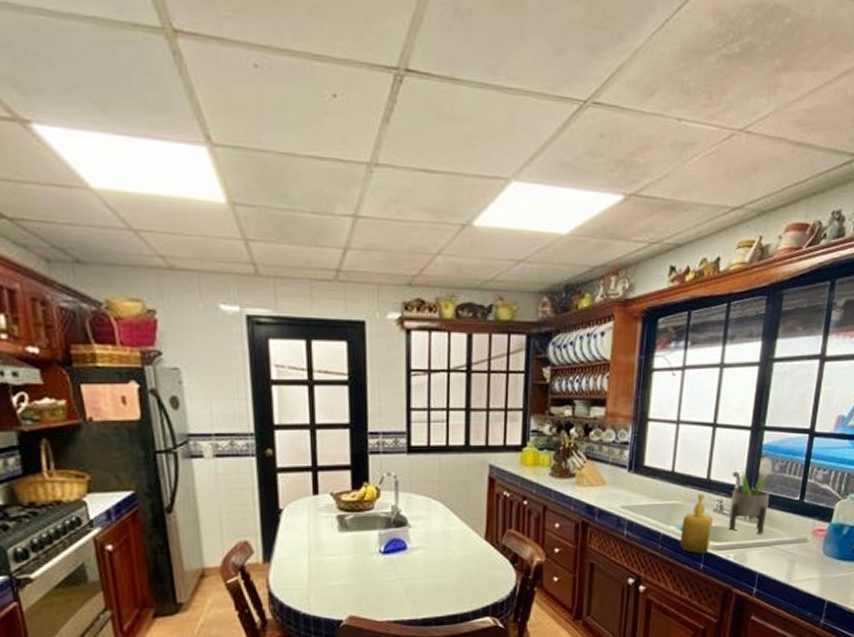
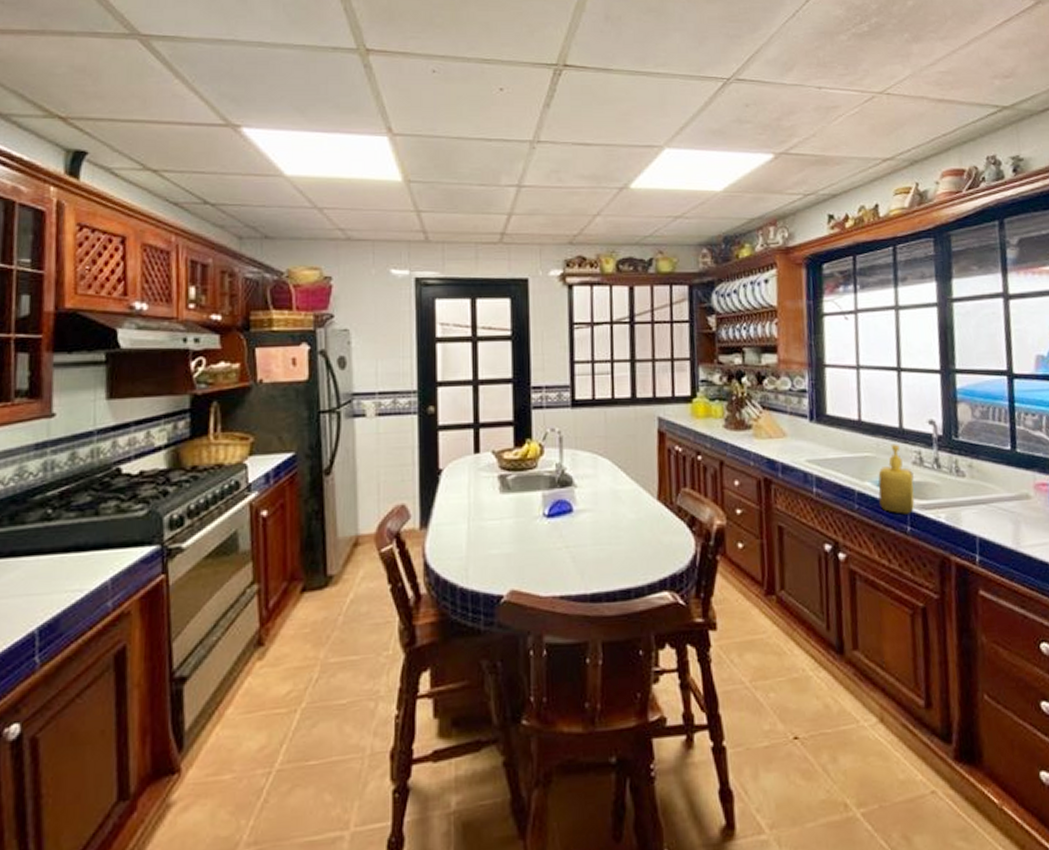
potted plant: present [729,467,774,535] -> none [928,414,977,491]

